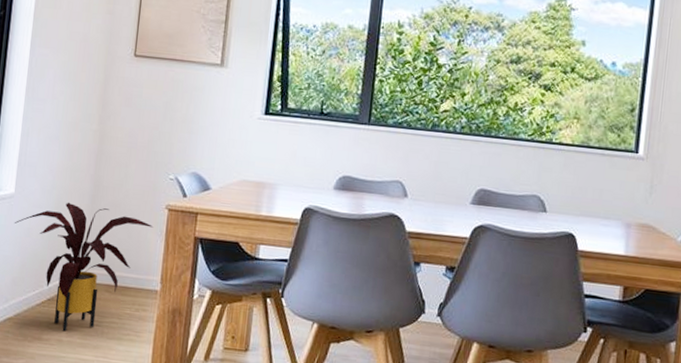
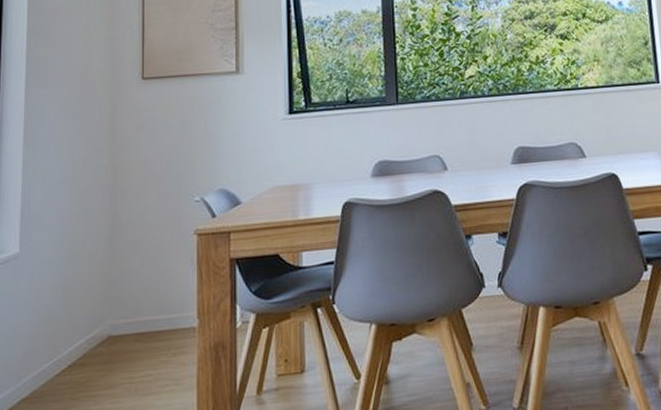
house plant: present [14,202,153,332] -> none [21,248,183,399]

